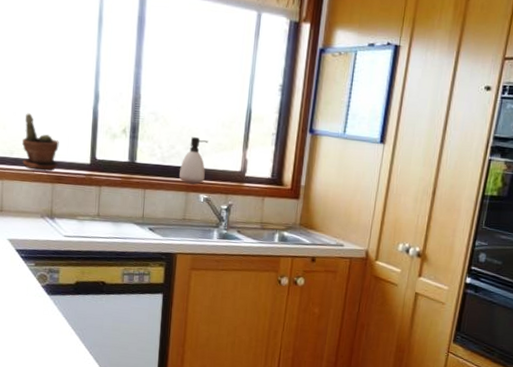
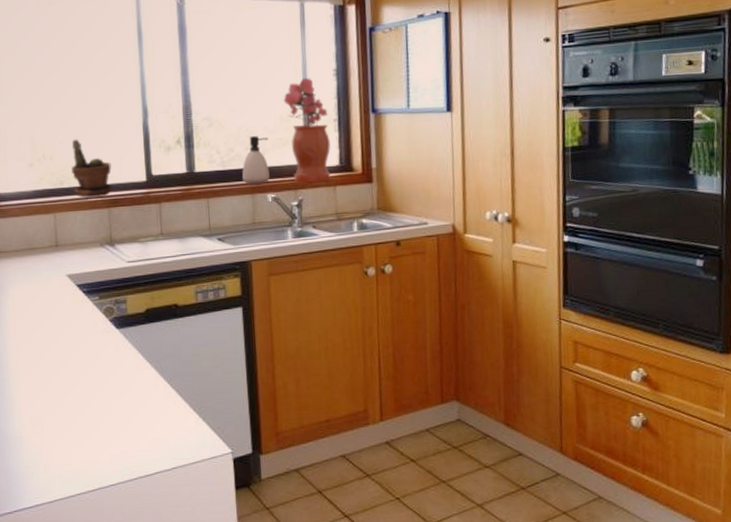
potted flower: none [227,88,268,192] -> present [283,77,331,184]

